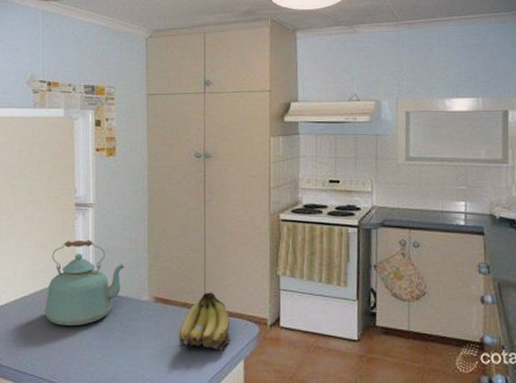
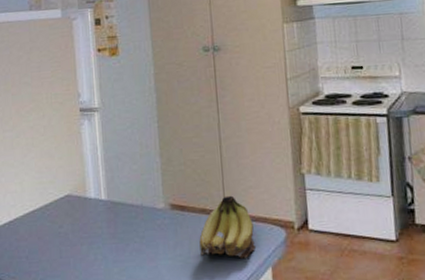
kettle: present [44,239,125,326] -> none [55,146,137,239]

